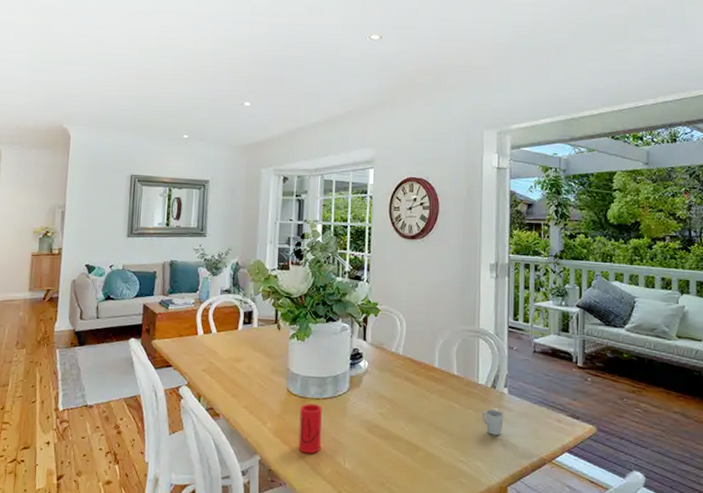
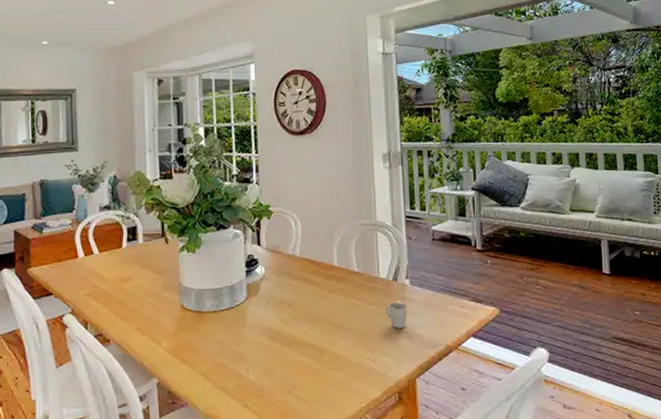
cup: present [298,404,322,454] -> none [196,317,223,370]

